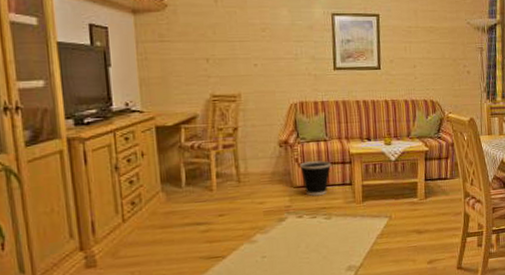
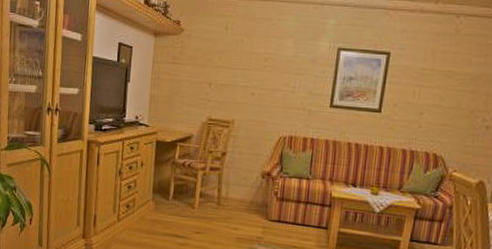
wastebasket: present [299,160,332,197] -> none [278,197,311,234]

